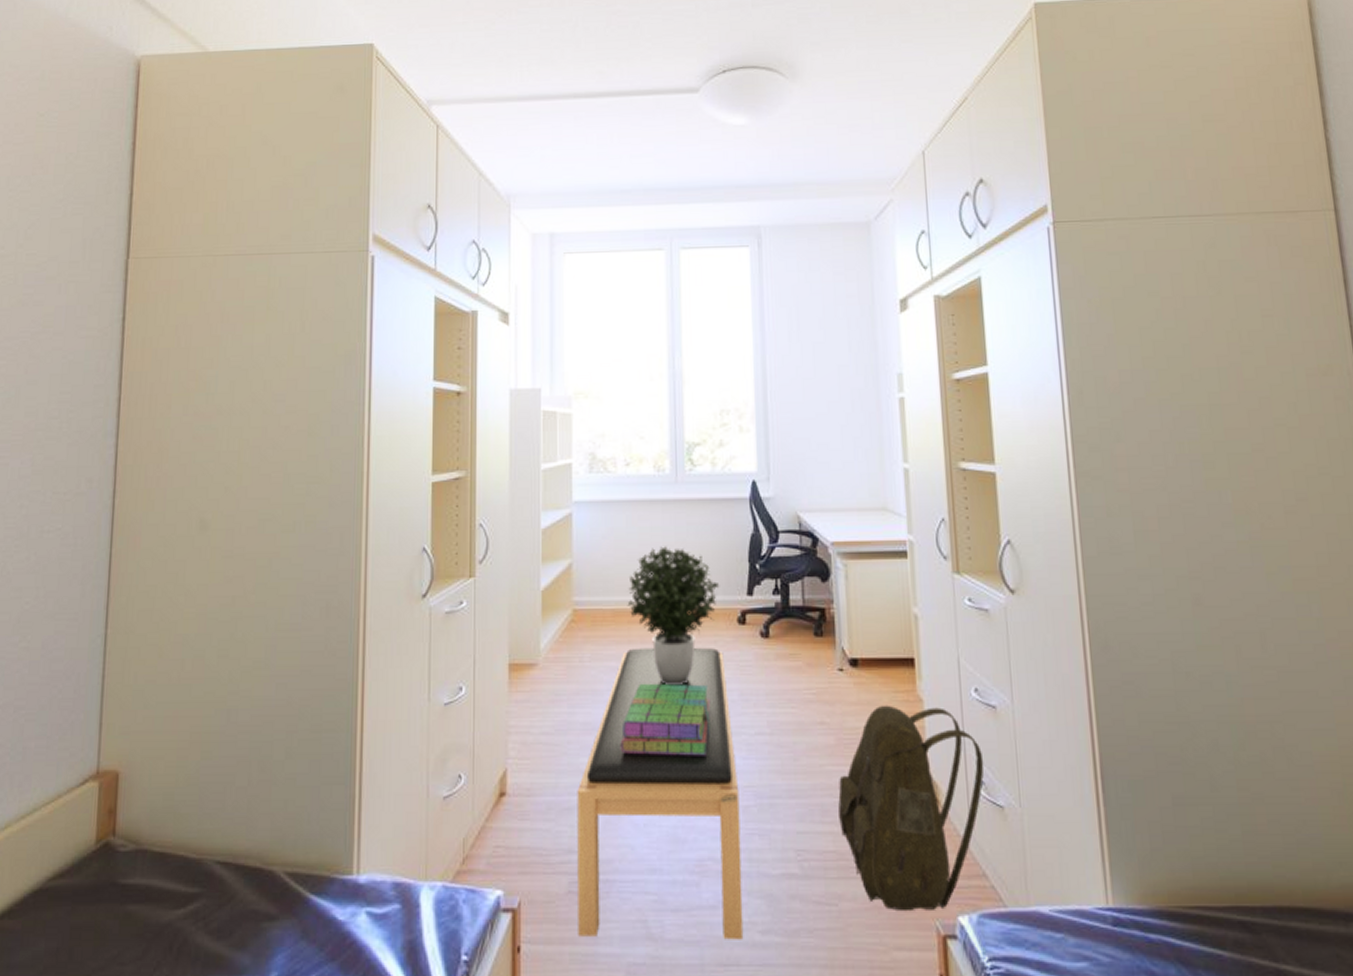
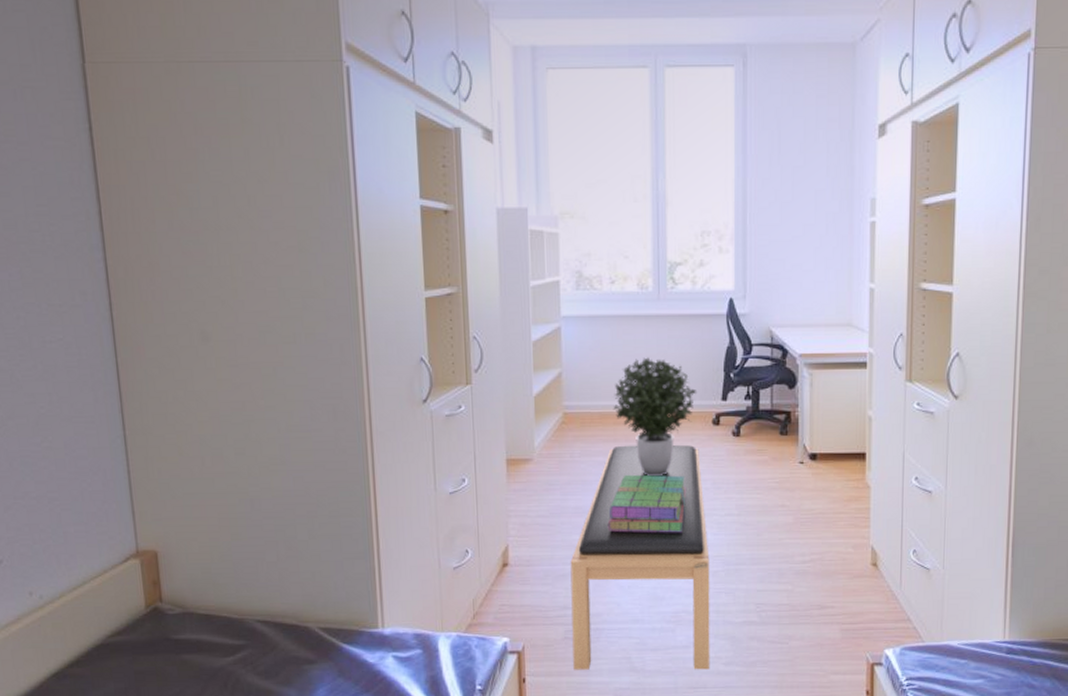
backpack: present [838,705,984,912] -> none [793,491,917,647]

